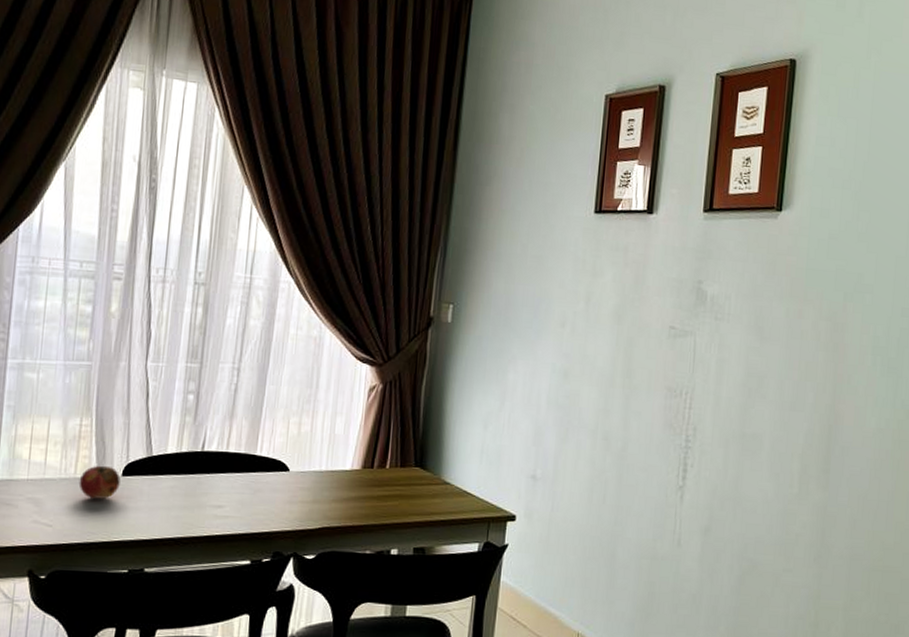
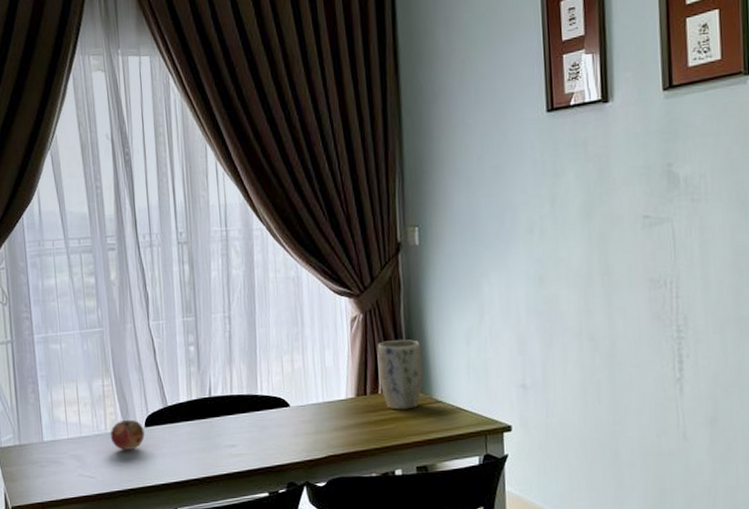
plant pot: none [389,415,437,488] -> present [377,339,423,410]

